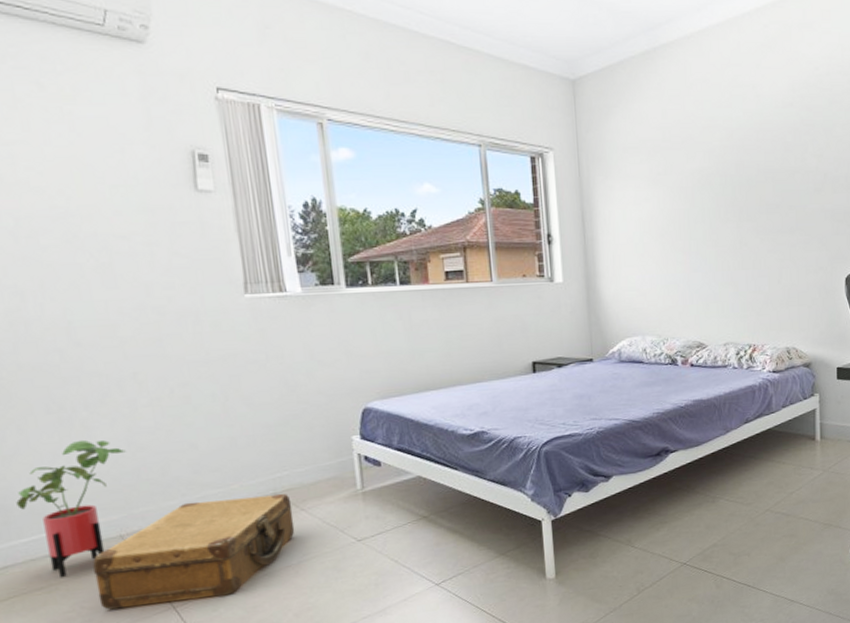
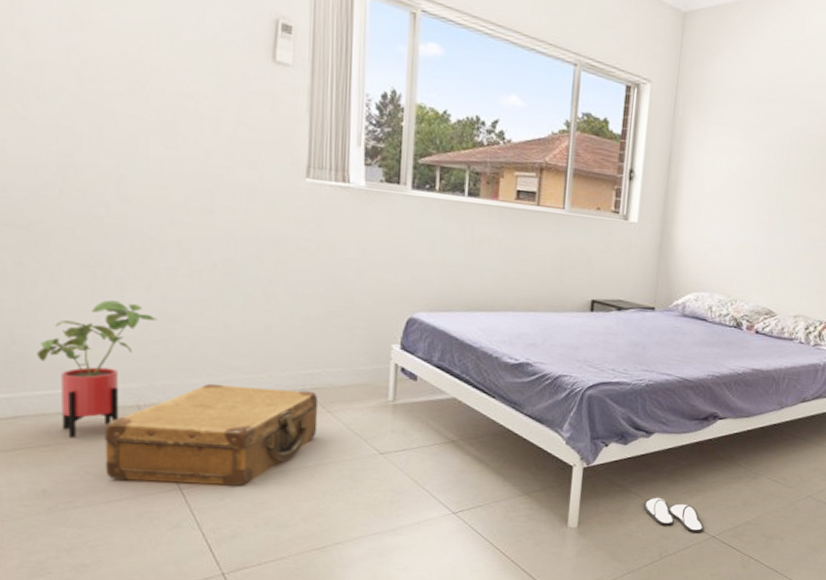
slippers: none [614,535,674,564] -> present [643,497,704,533]

